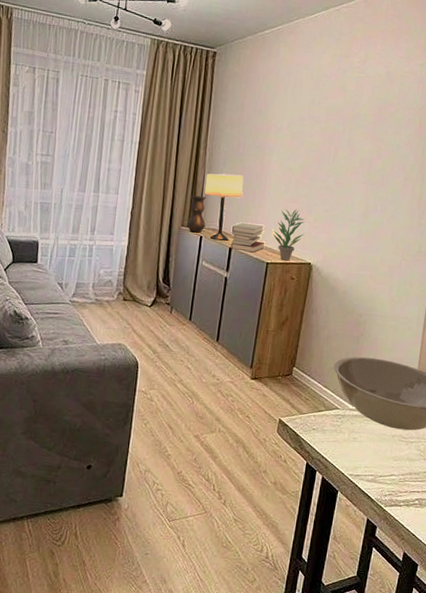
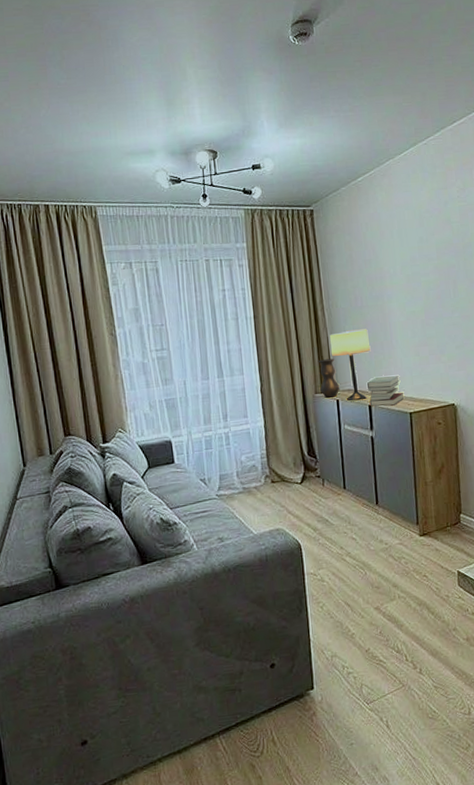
potted plant: present [273,209,305,261] -> none [409,352,441,407]

